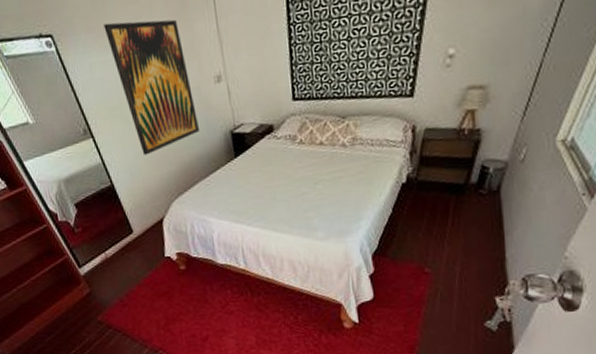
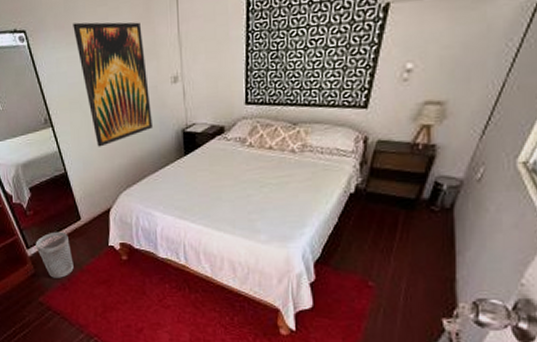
wastebasket: none [87,246,131,295] -> present [35,231,74,278]

